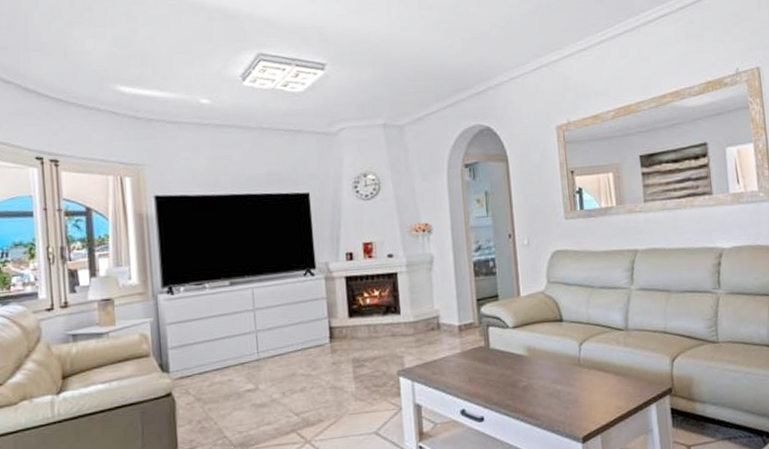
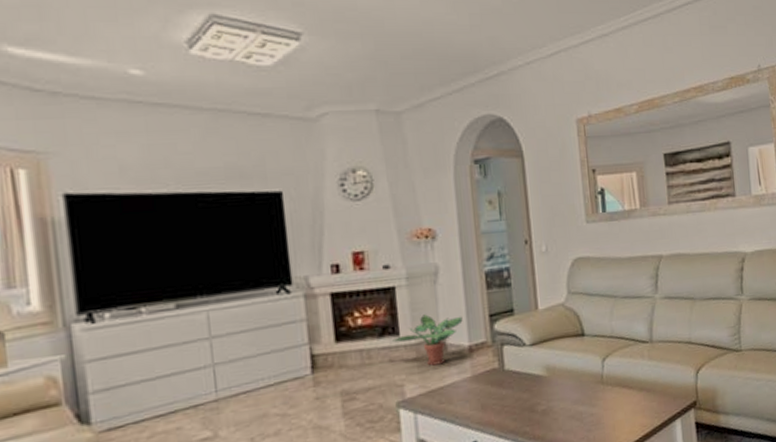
potted plant: none [395,297,454,342] -> present [392,314,463,366]

